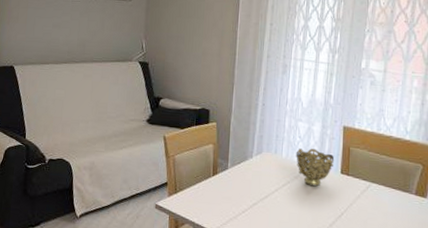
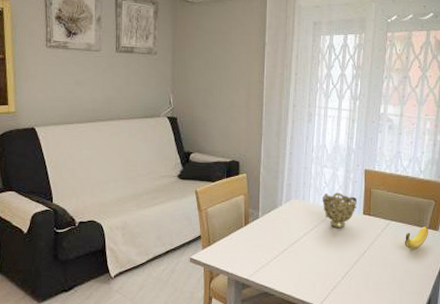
banana: none [387,192,415,217] -> present [404,226,428,250]

